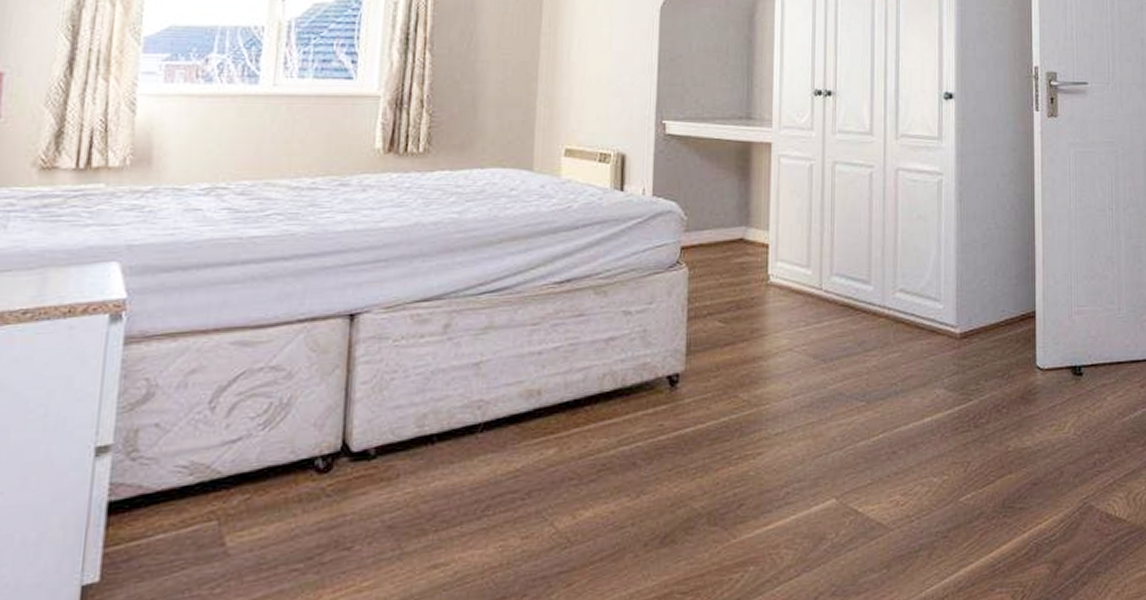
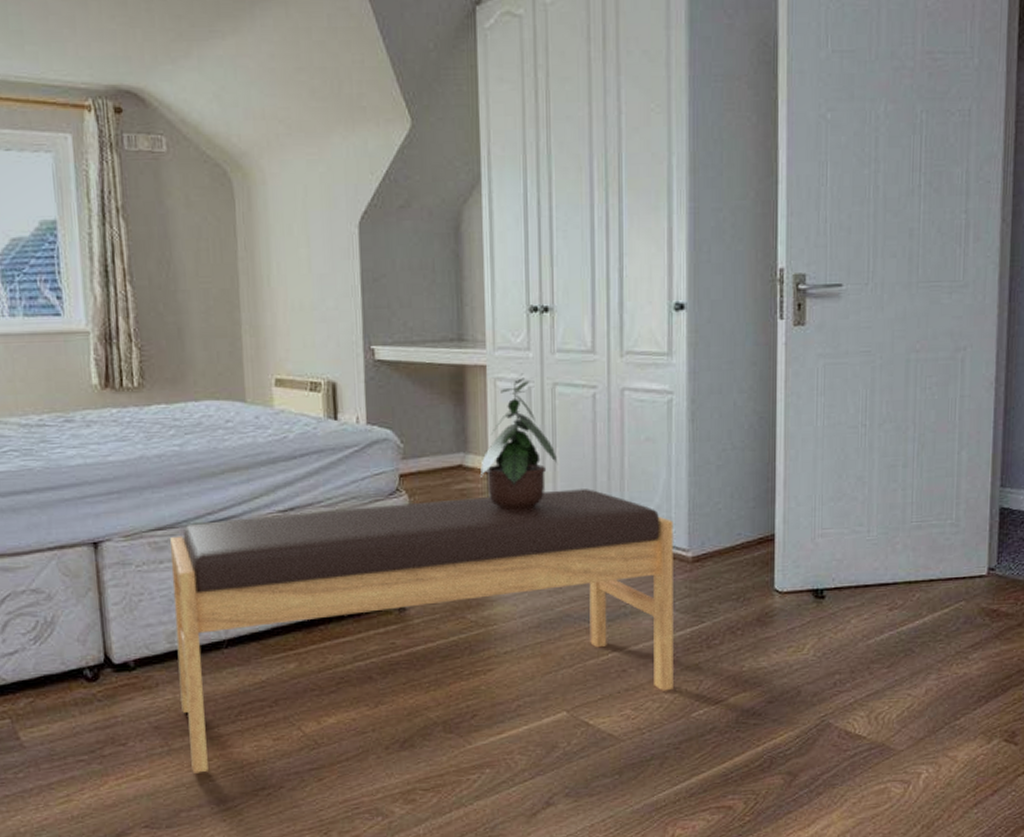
bench: none [422,264,942,582] -> present [169,489,673,774]
potted plant: none [761,151,835,286] -> present [480,373,557,511]

